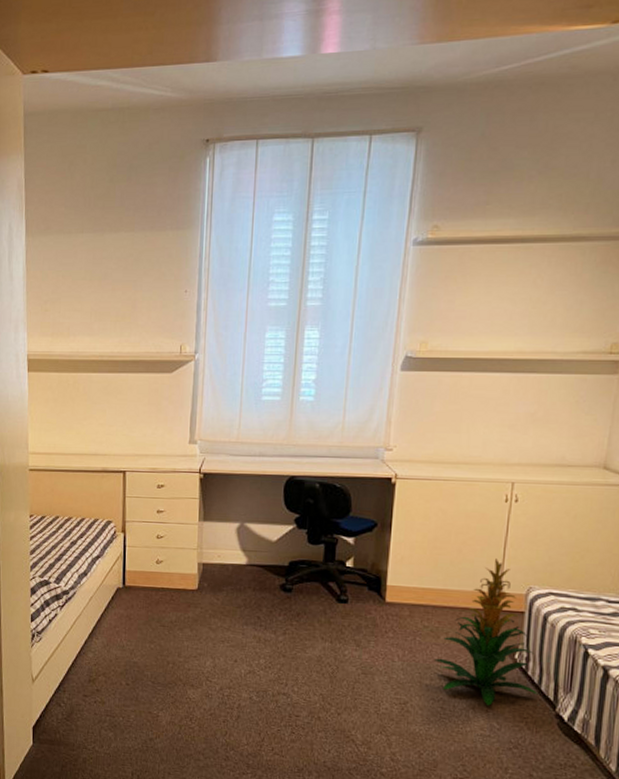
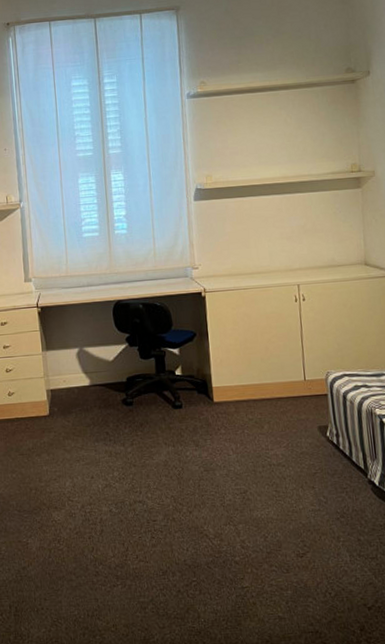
indoor plant: present [434,558,538,706] -> none [263,351,351,483]

